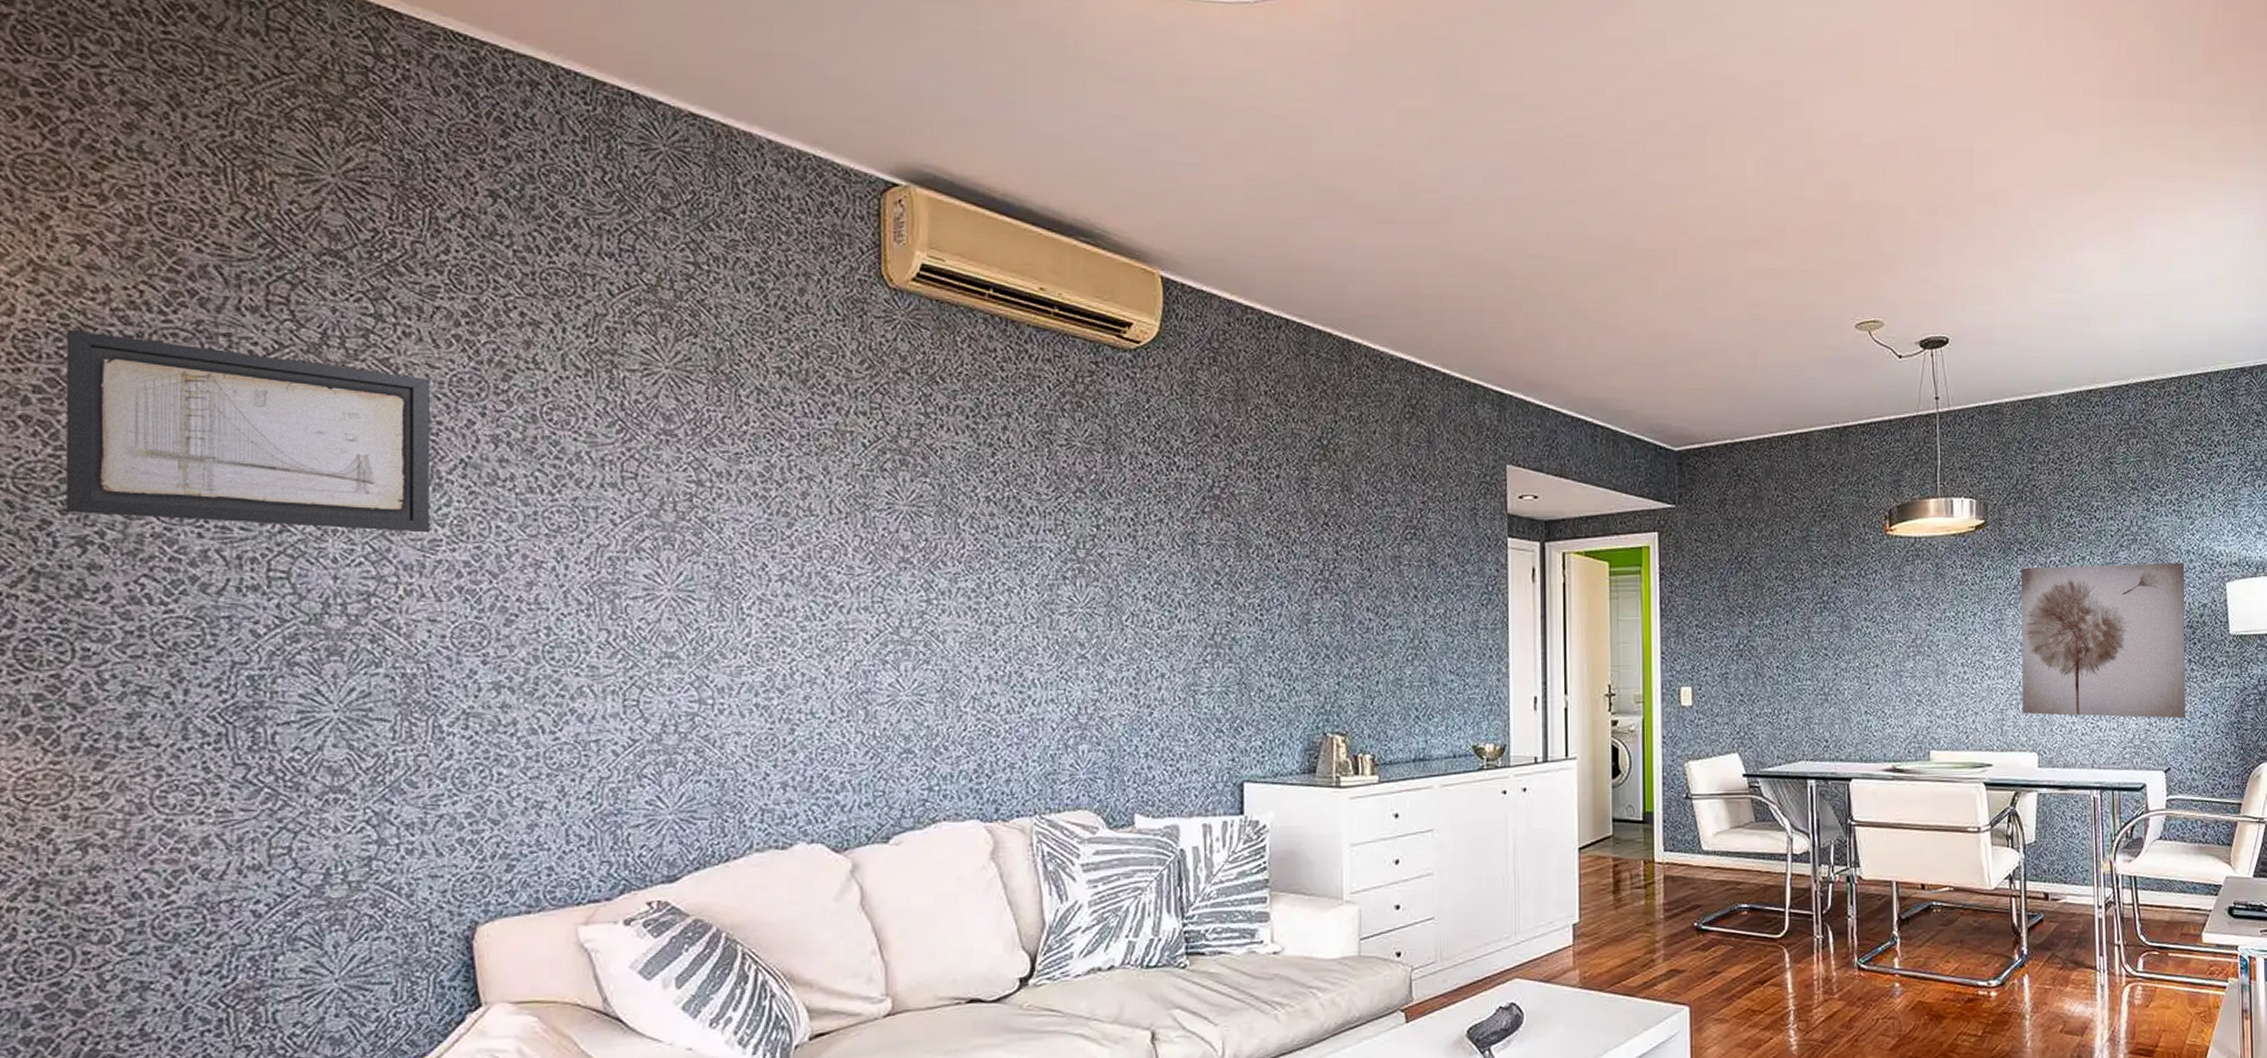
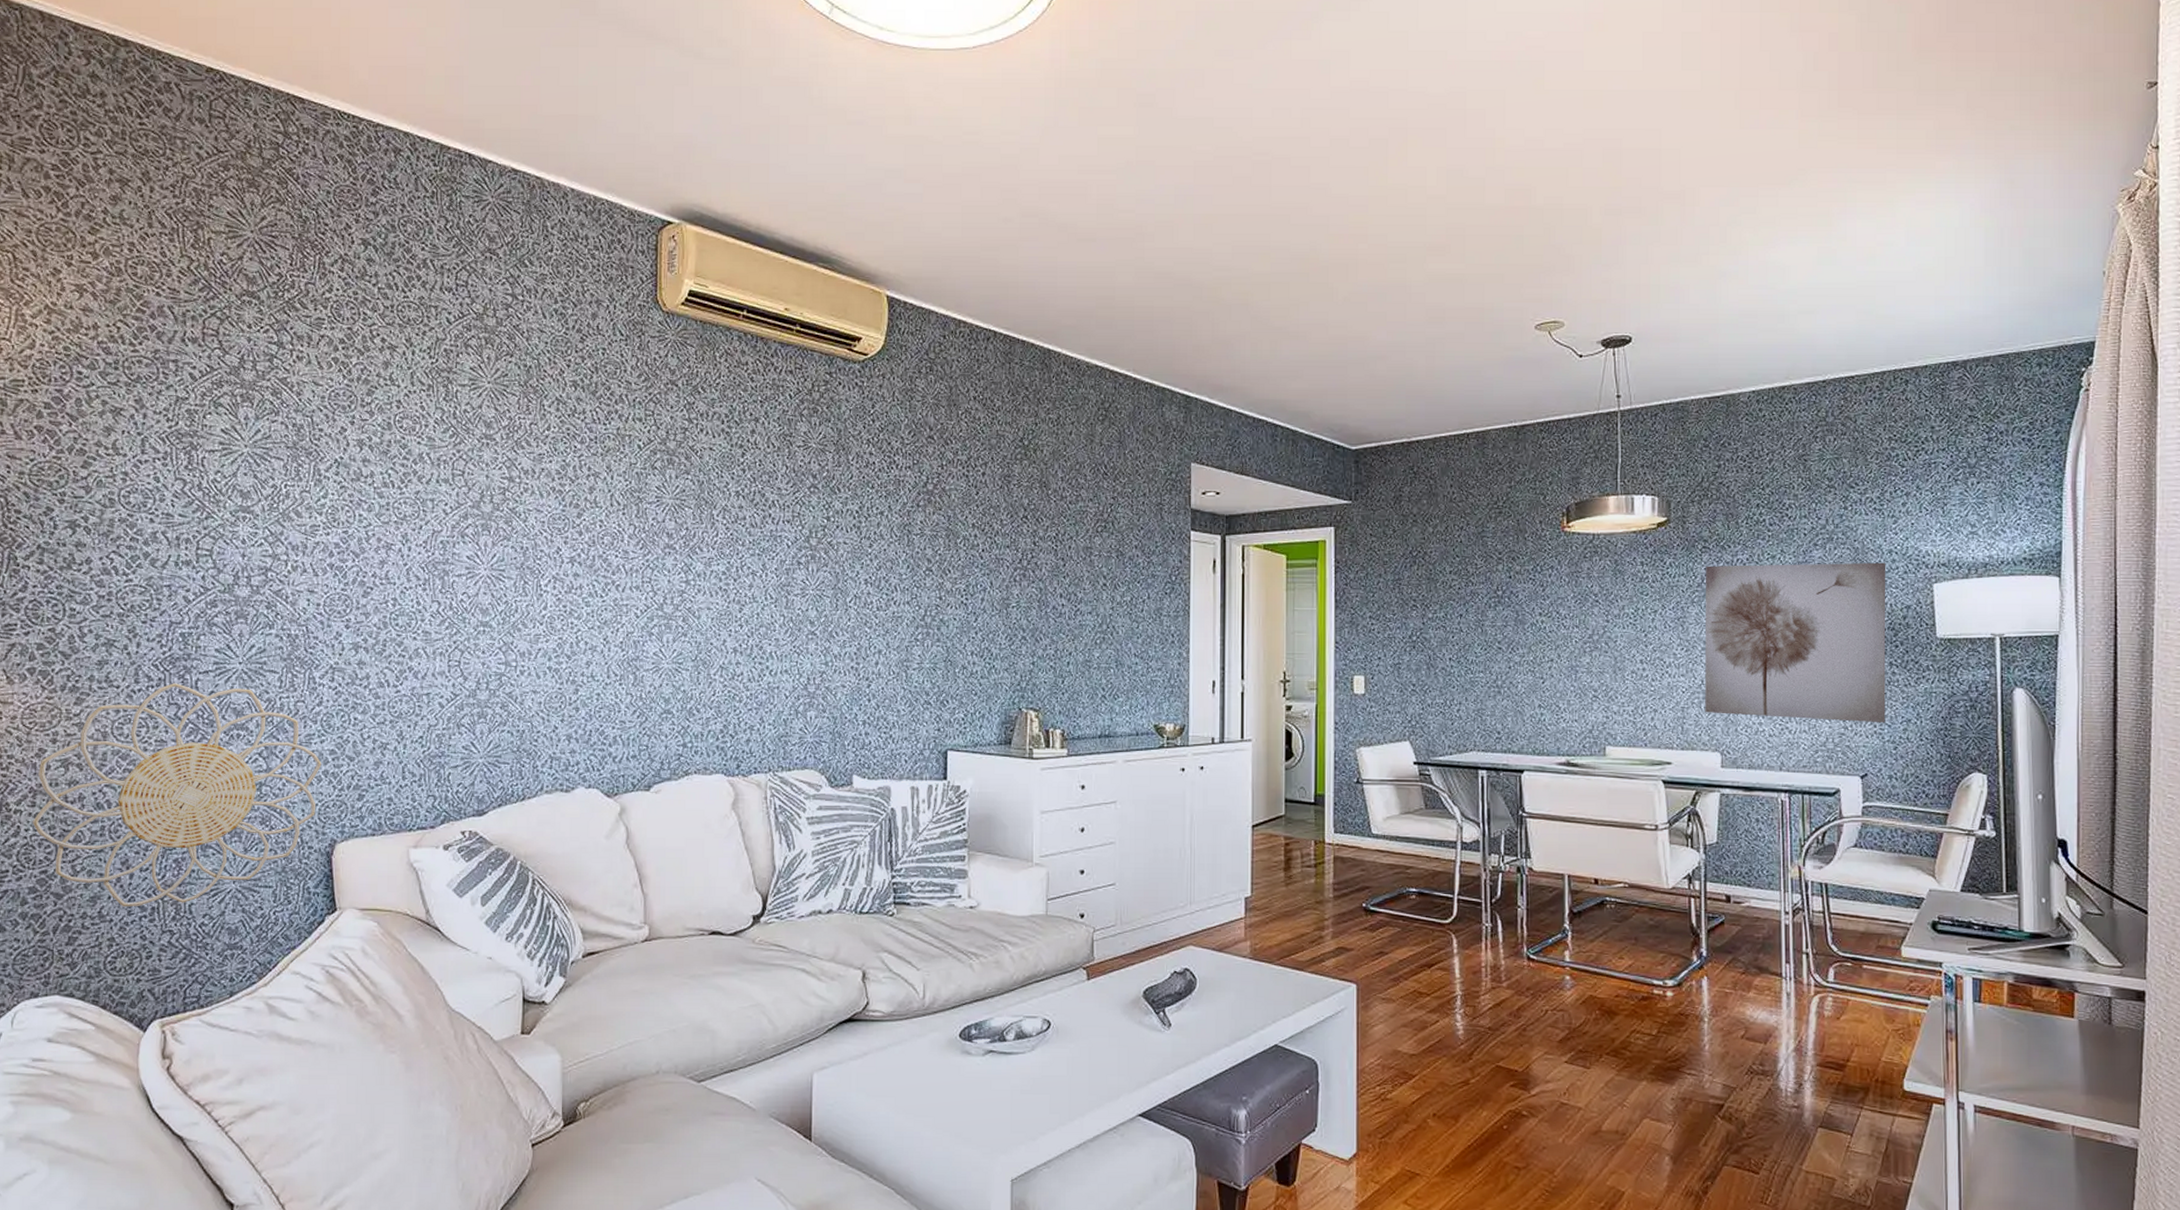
decorative wall piece: none [34,738,455,1021] -> present [32,683,322,907]
wall art: present [65,329,431,533] -> none [63,358,316,520]

